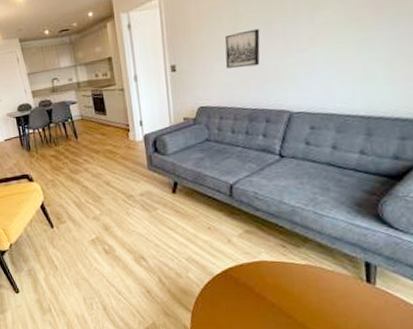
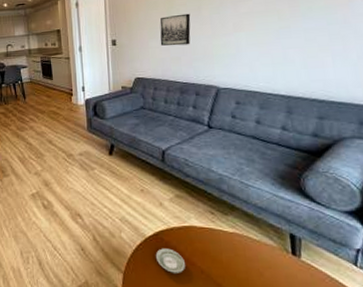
saucer: none [224,285,256,309] -> present [155,248,185,273]

